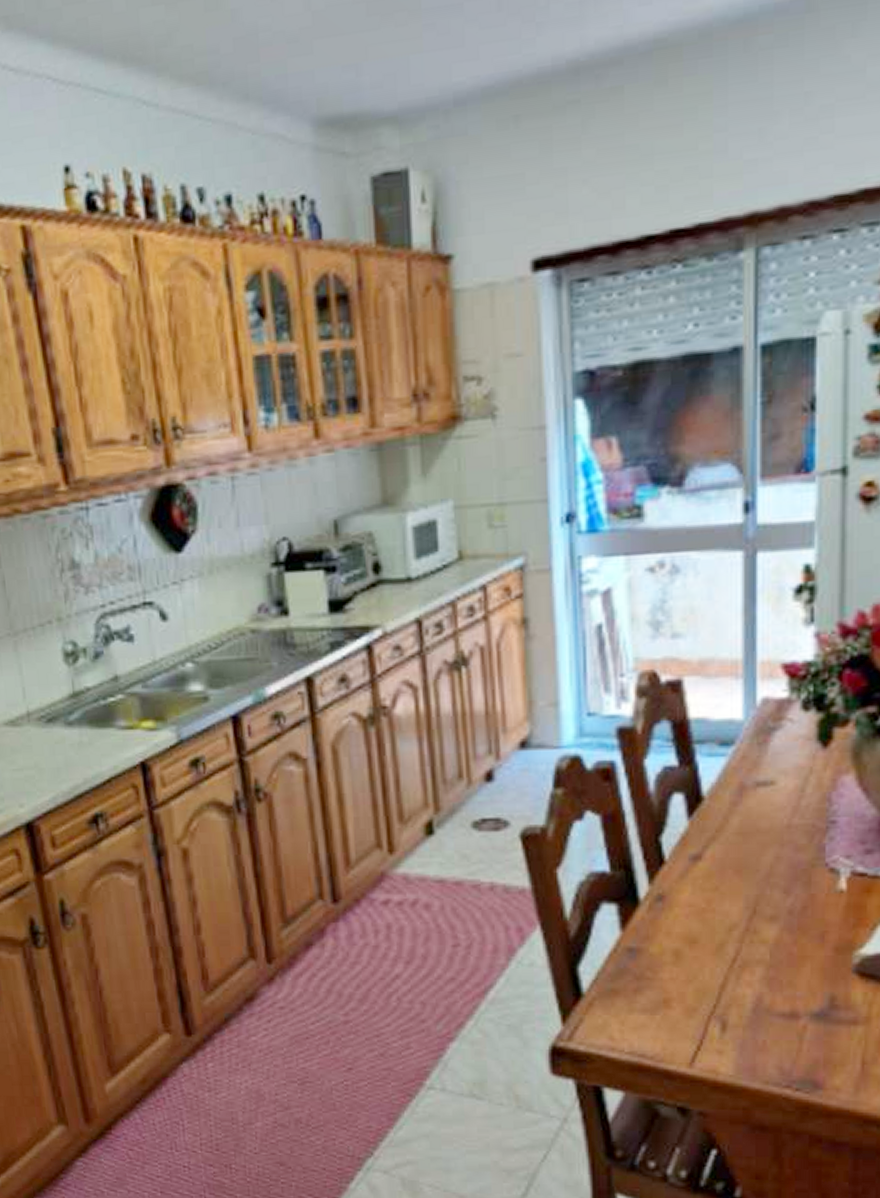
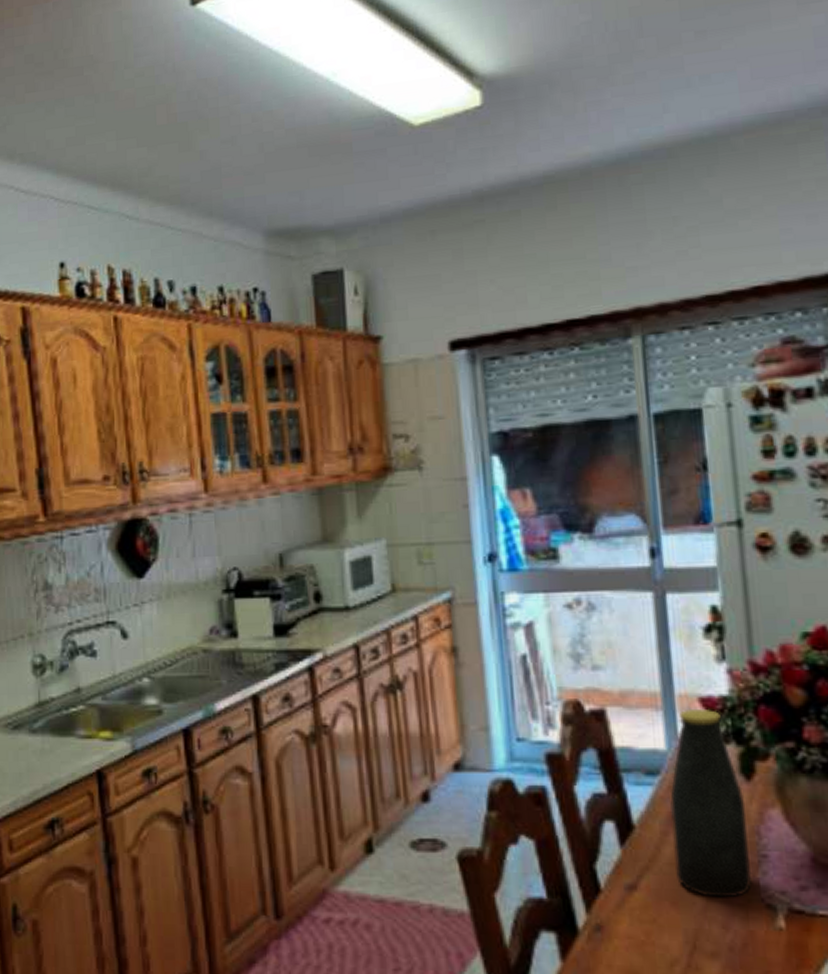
bottle: none [743,676,819,864] -> present [669,710,752,898]

